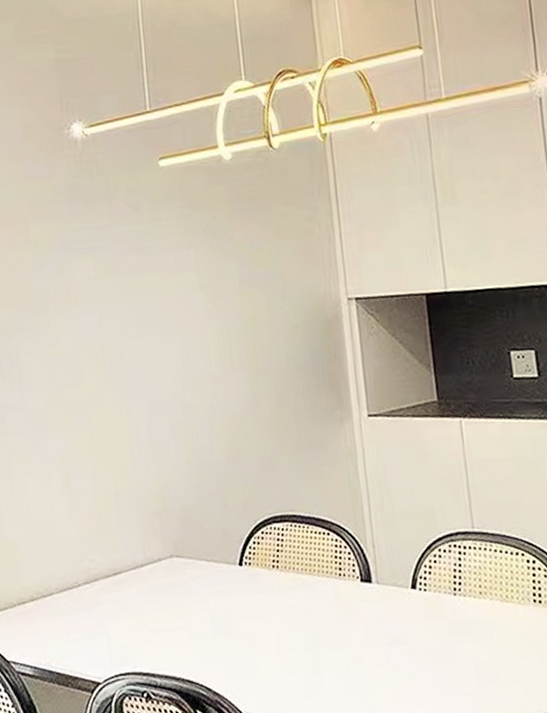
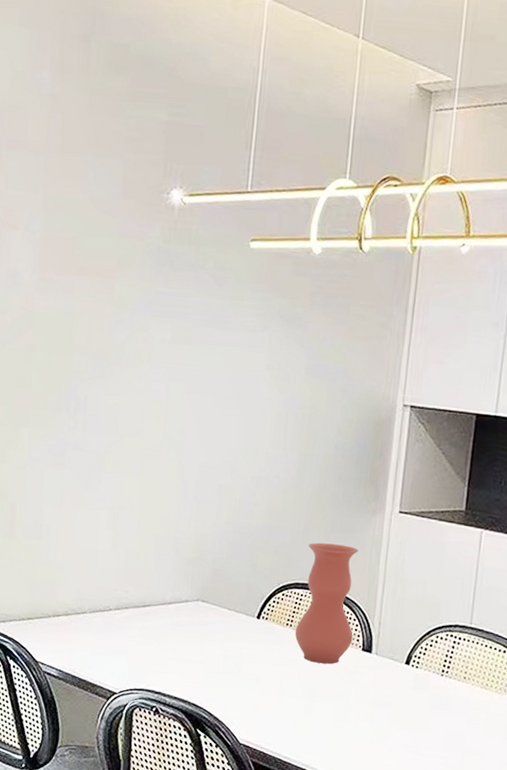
vase: none [278,463,348,606] -> present [294,542,359,664]

